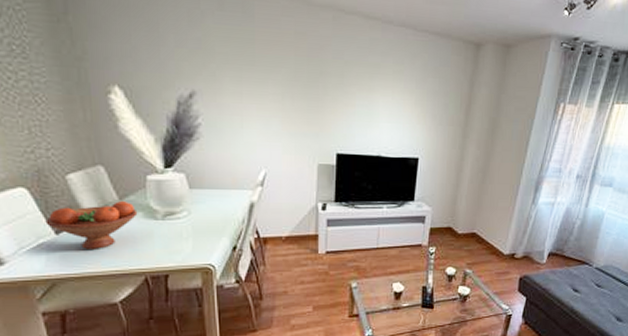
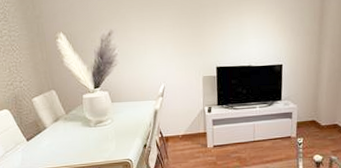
fruit bowl: present [45,201,138,249] -> none [20,115,78,151]

